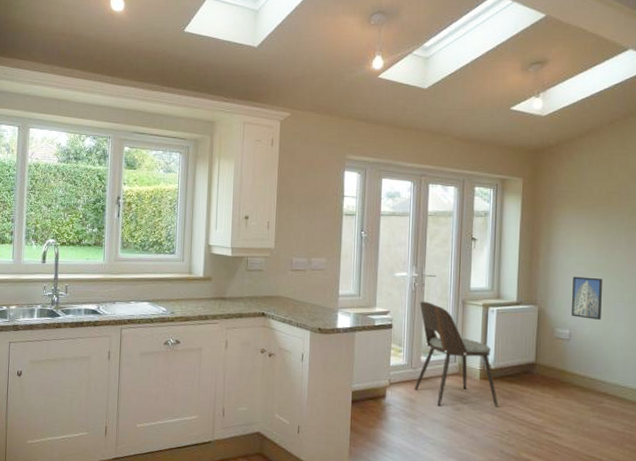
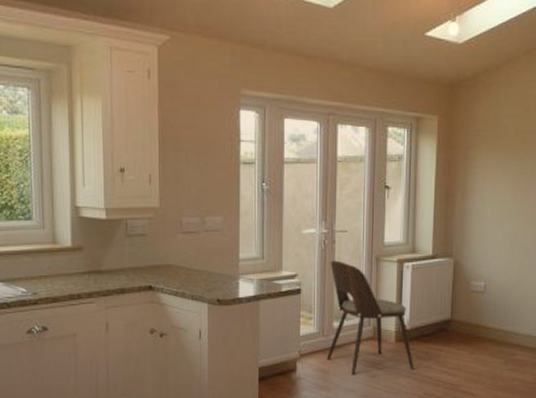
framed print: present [572,276,603,320] -> none [487,224,518,269]

